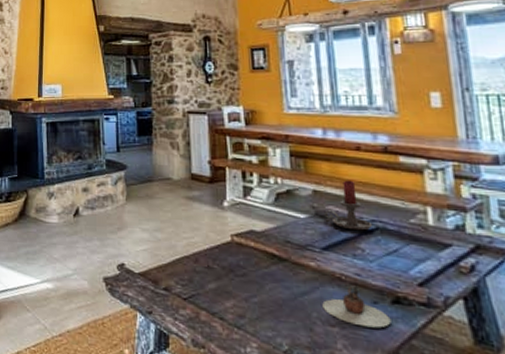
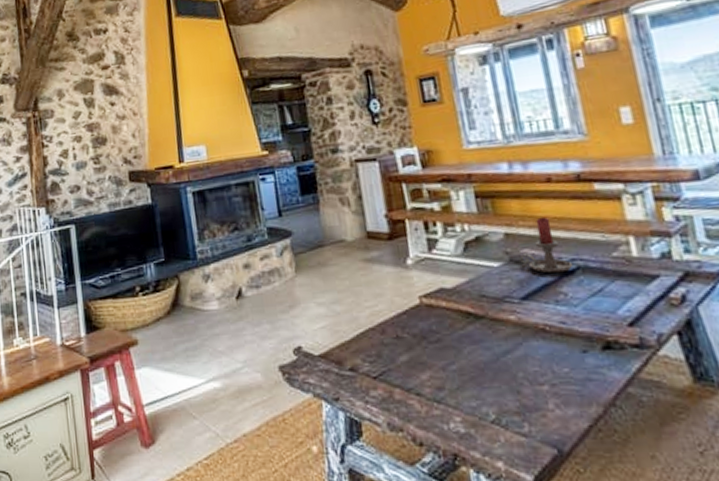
teapot: present [322,285,391,328] -> none [527,335,604,381]

